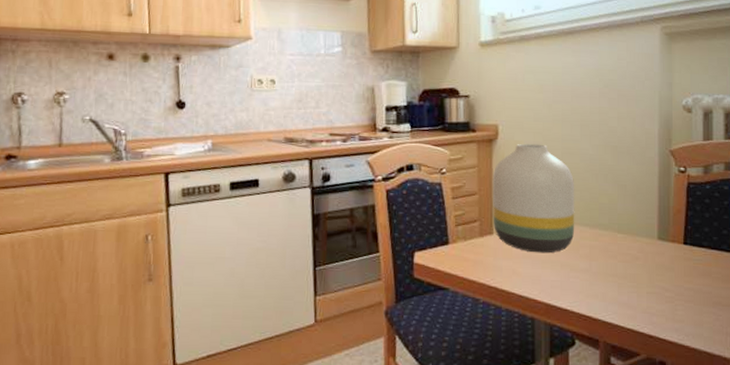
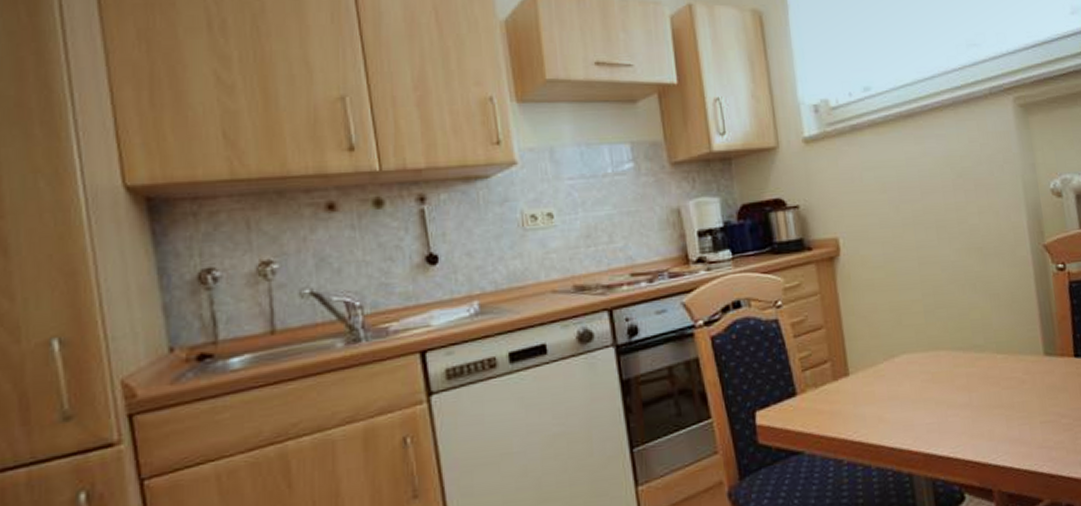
vase: present [492,143,575,254] -> none [839,255,947,392]

